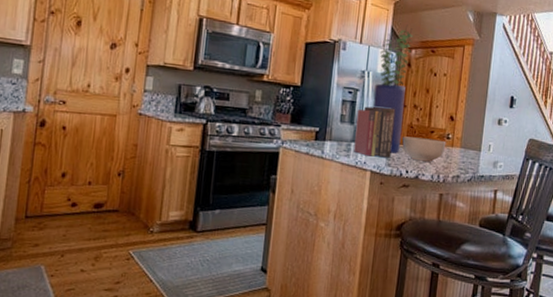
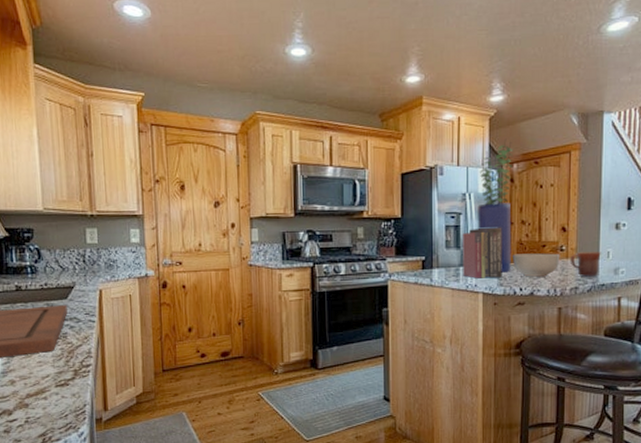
mug: none [455,142,483,168] -> present [571,252,601,277]

